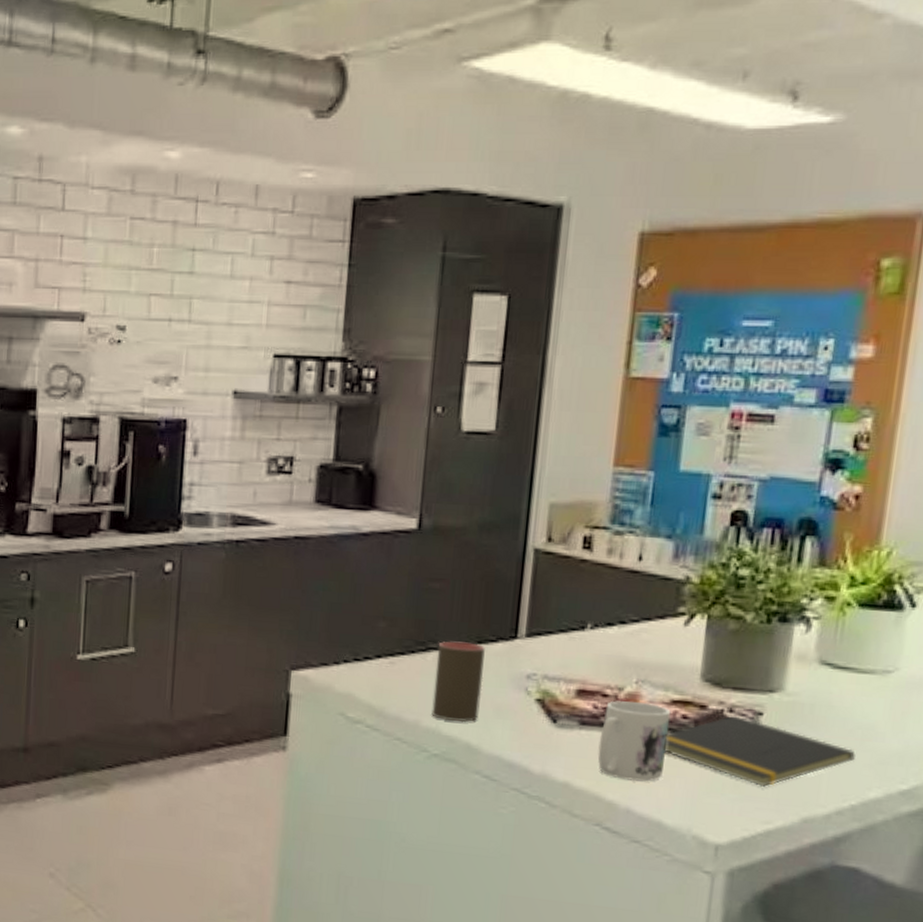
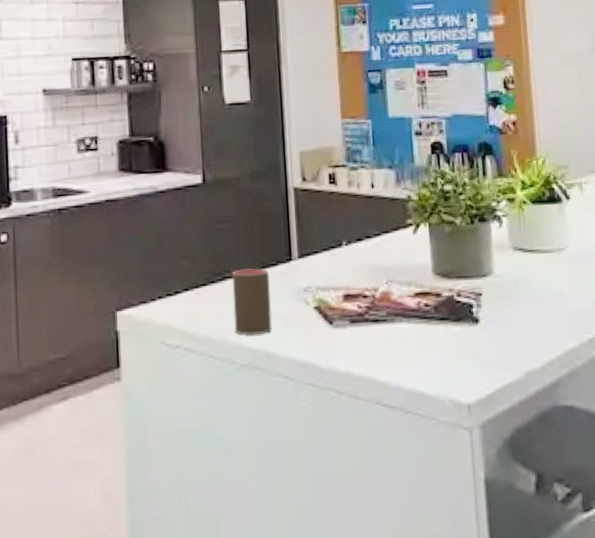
mug: present [597,701,671,782] -> none [367,297,419,363]
notepad: present [665,715,856,787] -> none [416,298,553,352]

